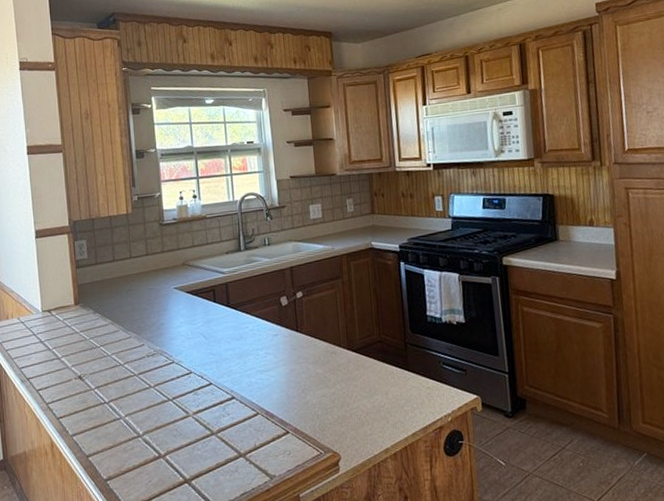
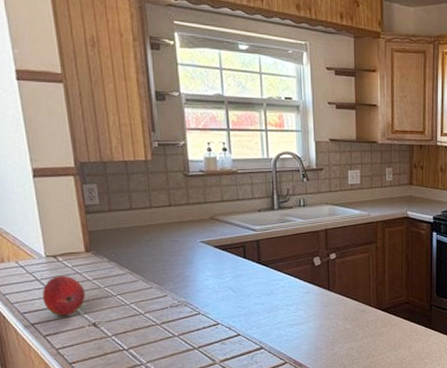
fruit: none [37,329,73,370] -> present [42,275,85,316]

